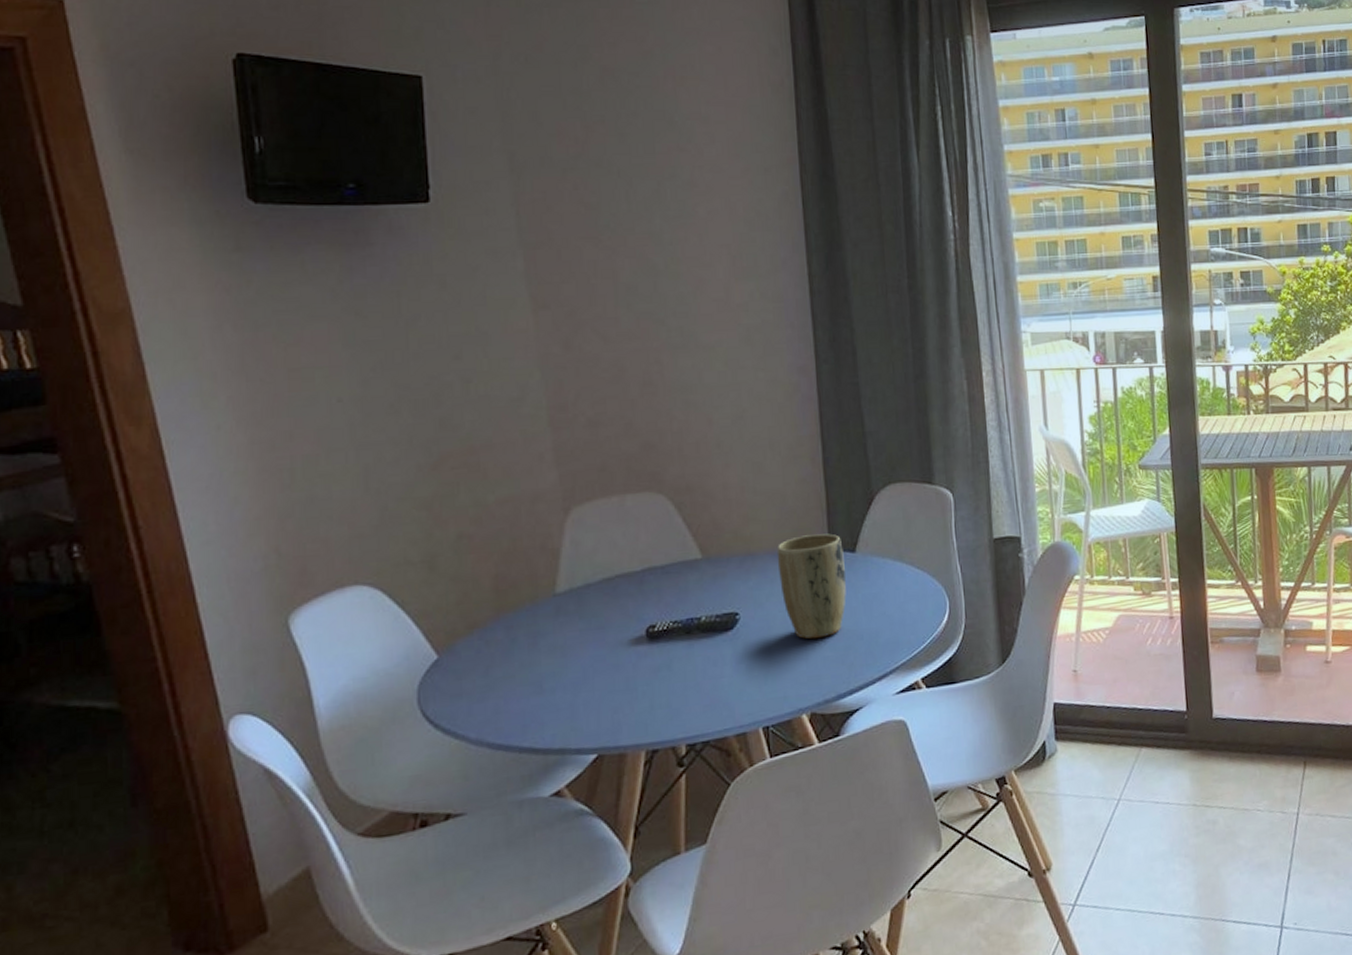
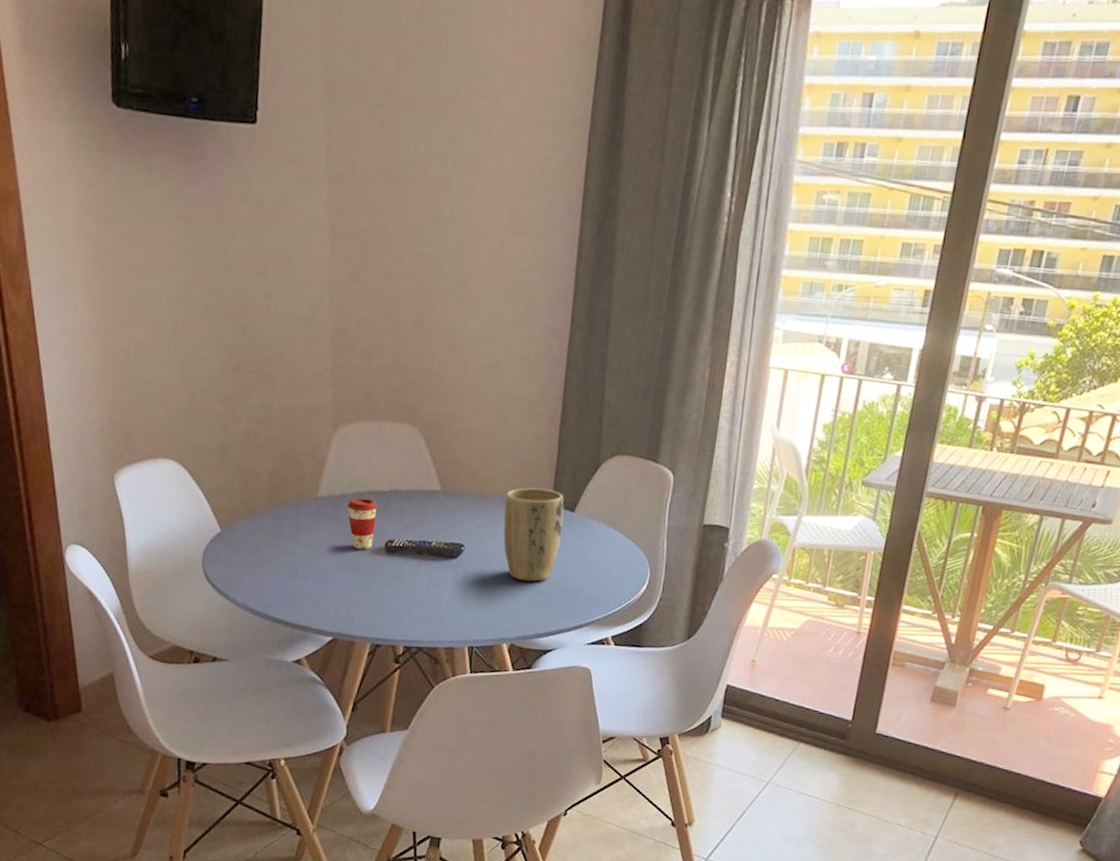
coffee cup: none [593,583,631,644] -> present [347,498,377,550]

